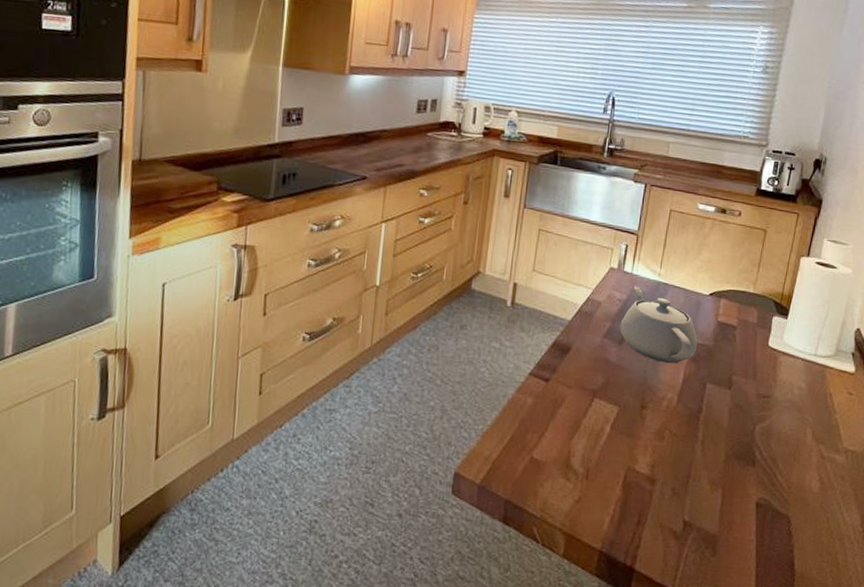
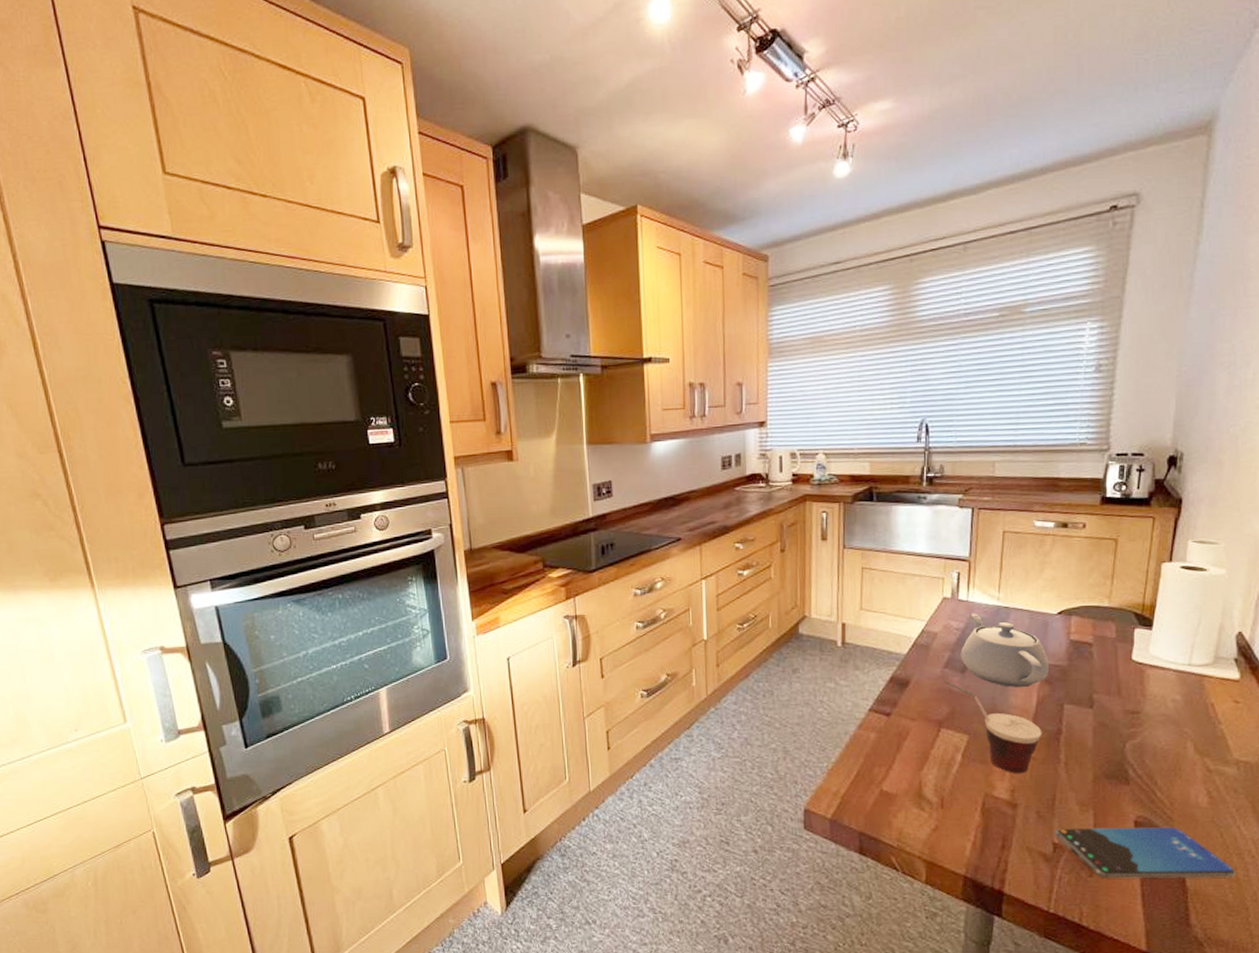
cup: none [603,351,685,450] -> present [945,681,1042,774]
smartphone: none [686,506,837,562] -> present [1054,827,1236,879]

